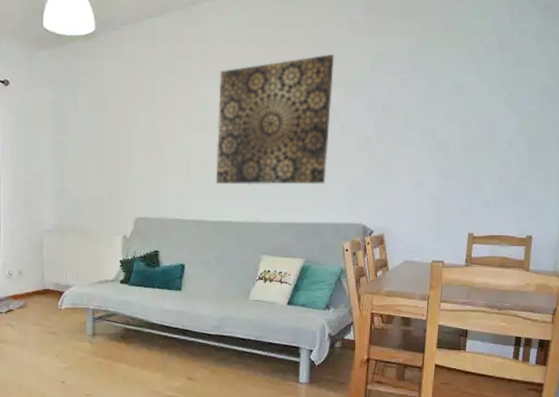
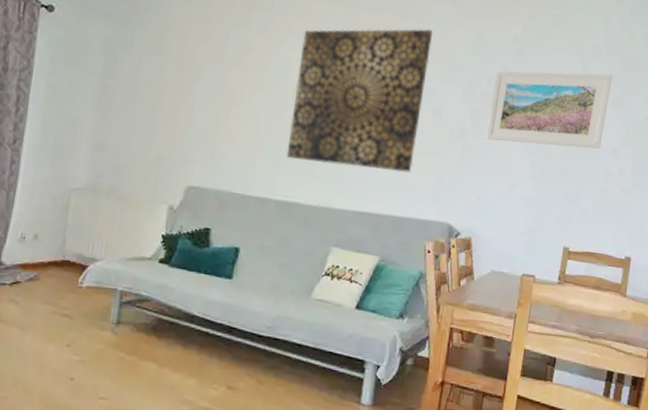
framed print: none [390,72,505,146] -> present [485,71,613,149]

